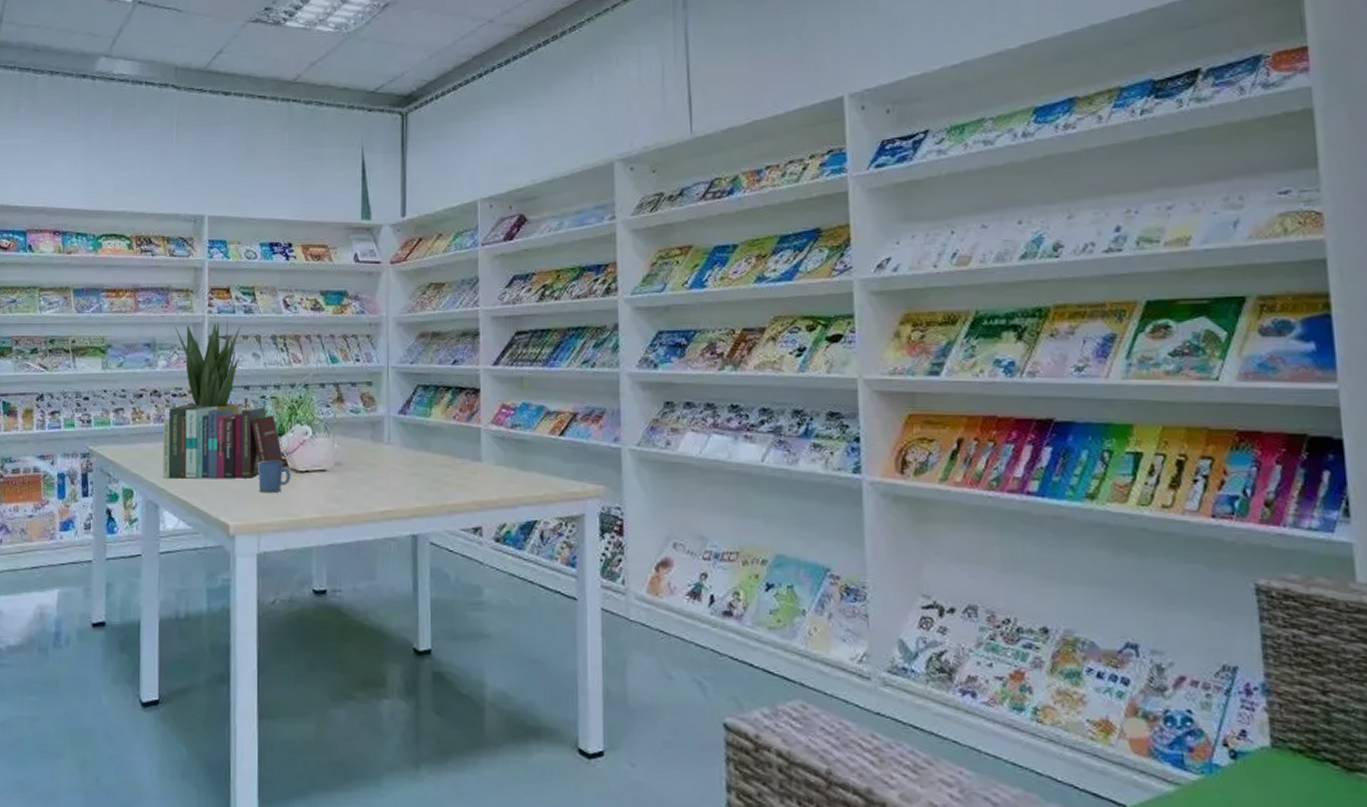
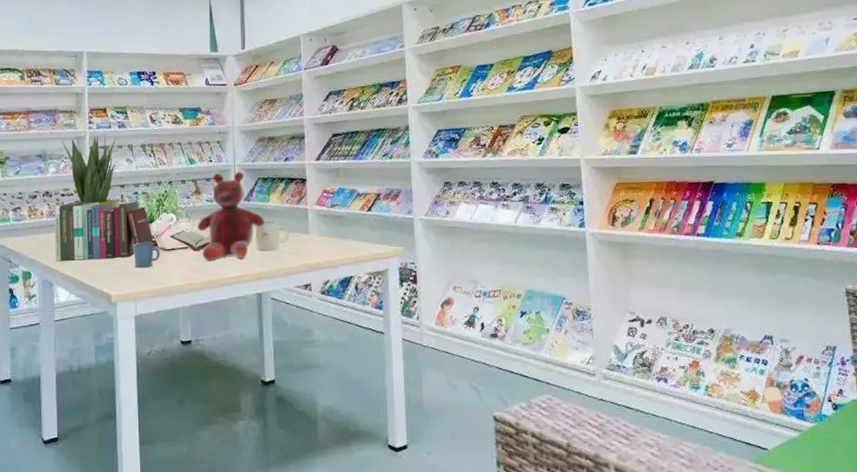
book: none [303,446,355,476] -> present [169,229,211,252]
teddy bear: none [338,376,425,489] -> present [197,172,265,260]
mug: none [412,441,456,481] -> present [255,221,289,251]

